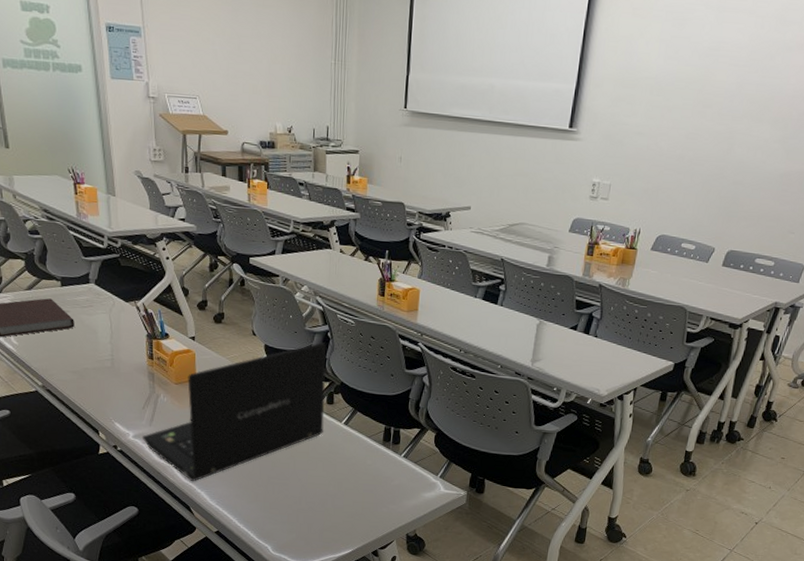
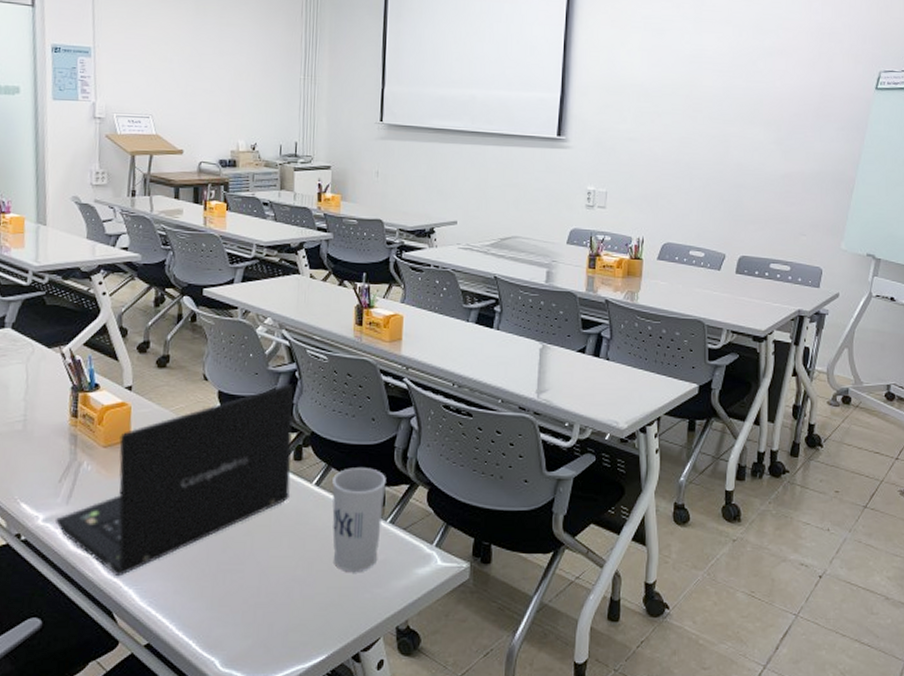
cup: none [358,412,402,492] -> present [332,468,386,571]

